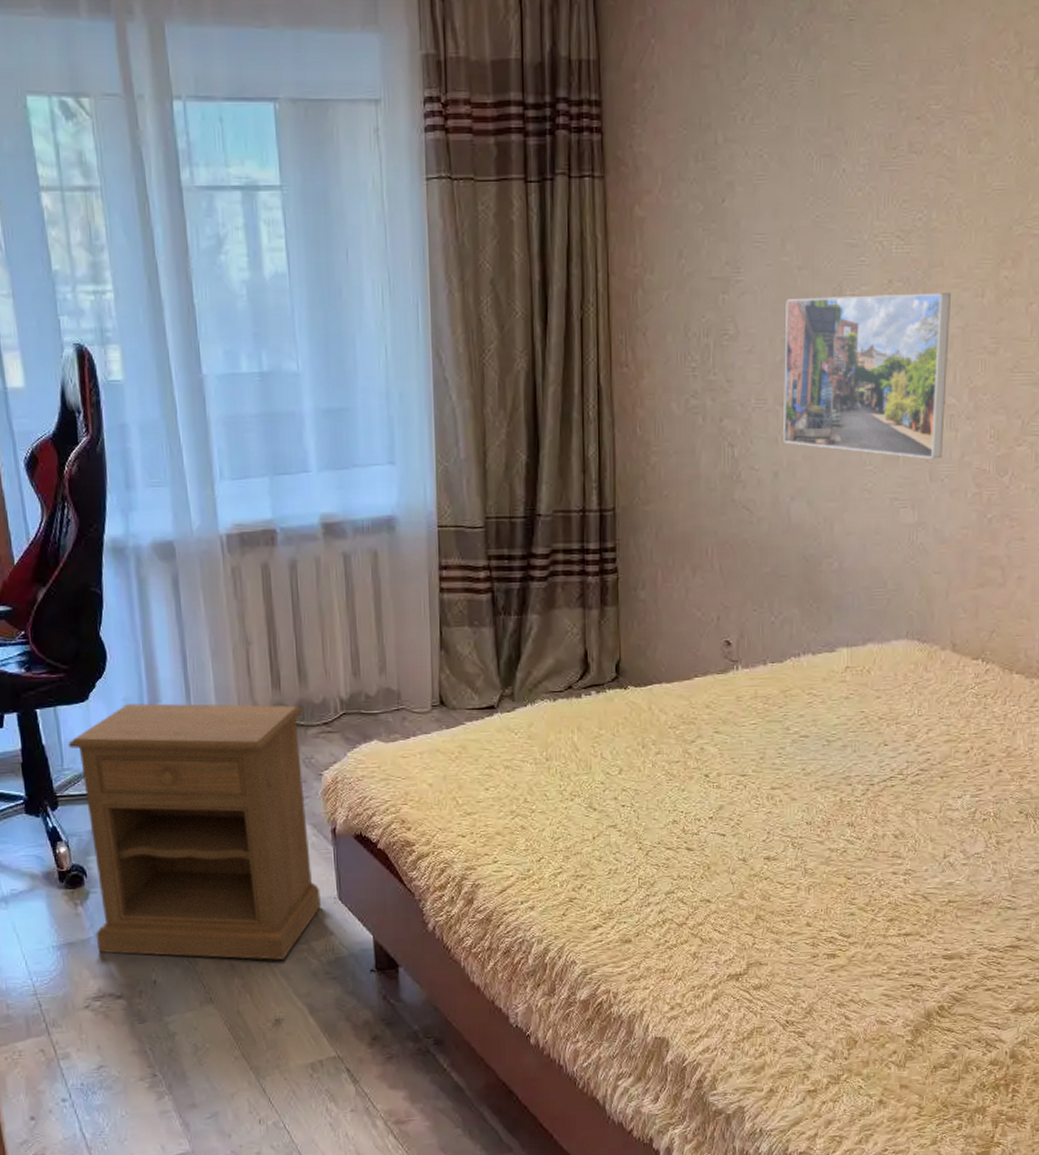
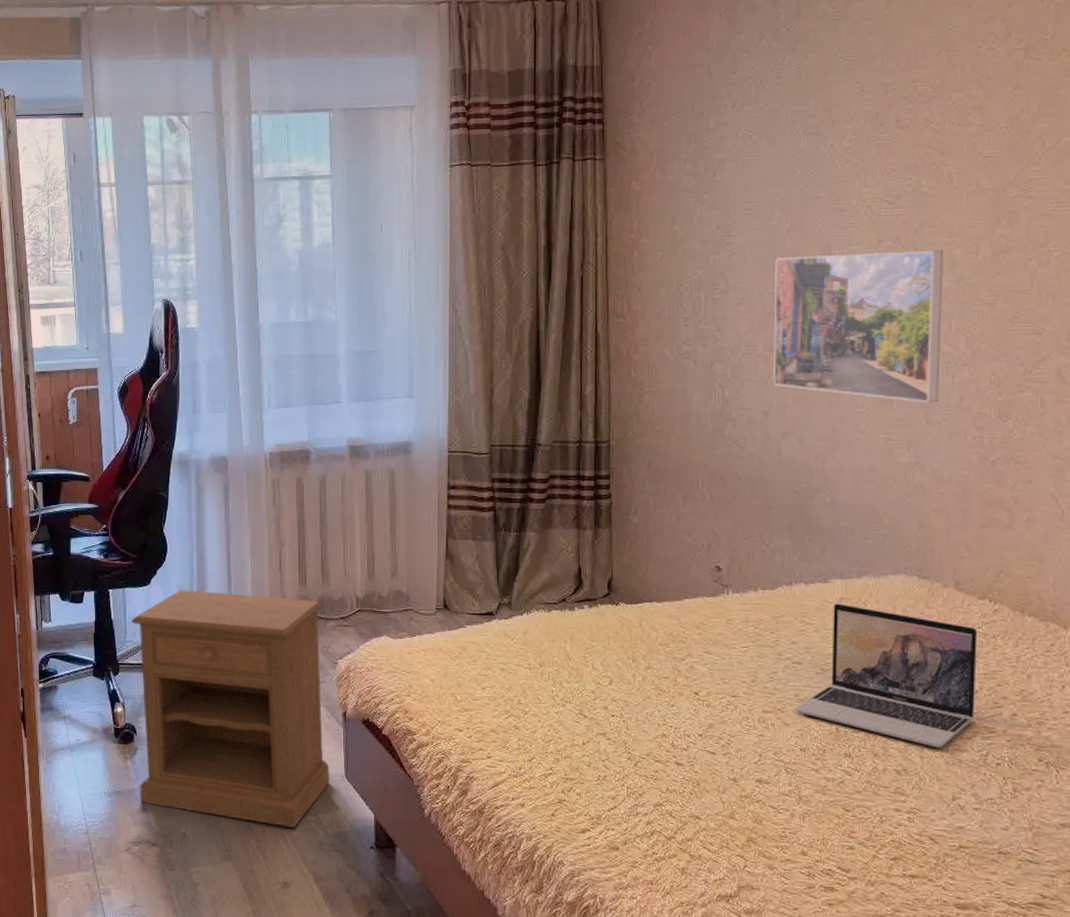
laptop: none [803,672,971,810] -> present [796,603,978,748]

